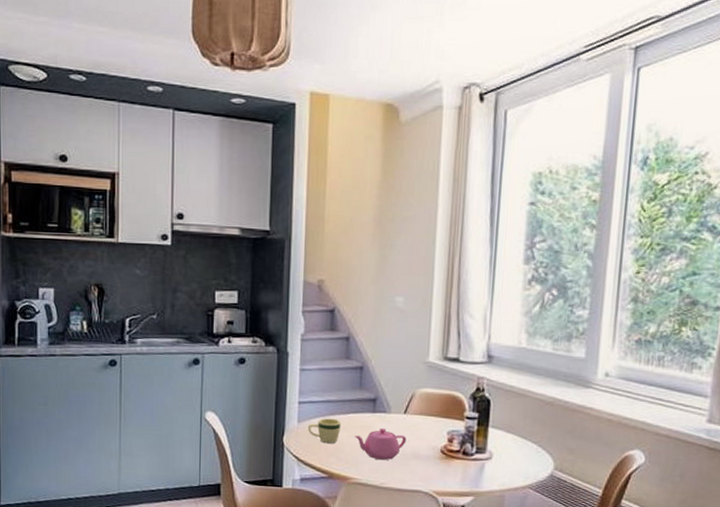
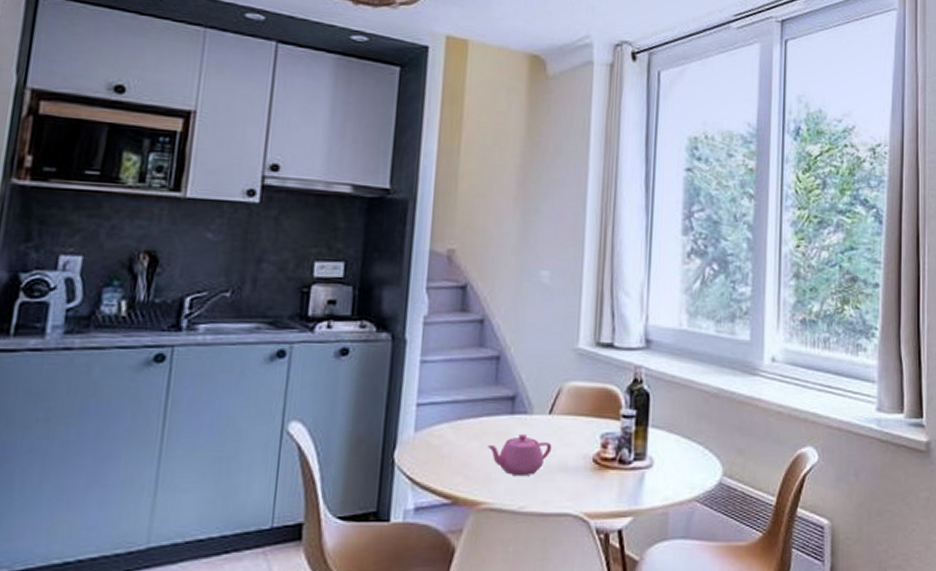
mug: present [307,418,341,444] -> none [427,424,471,458]

